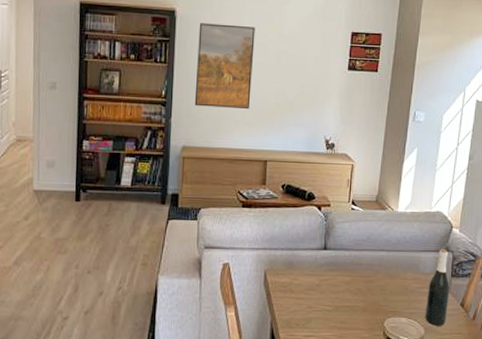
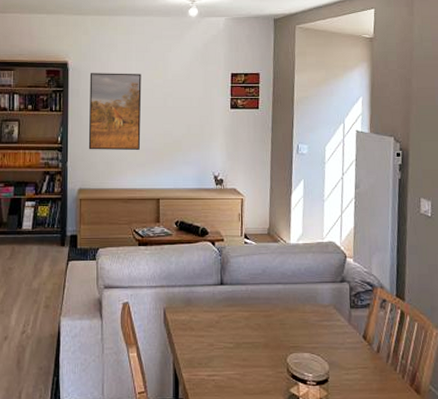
wine bottle: present [424,248,450,326] -> none [327,279,351,360]

